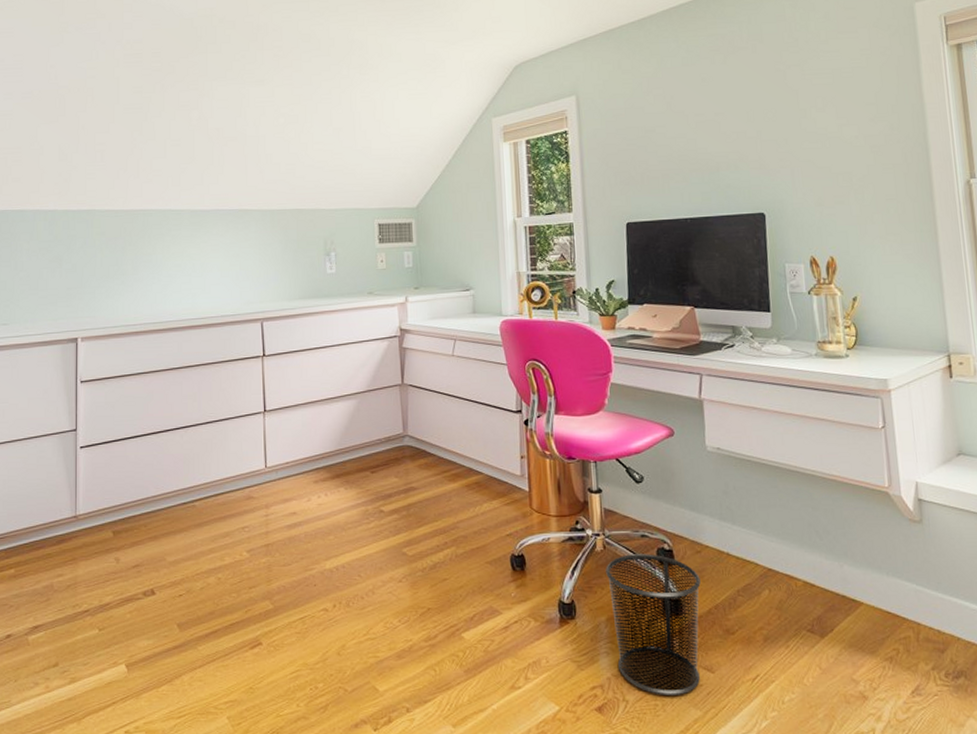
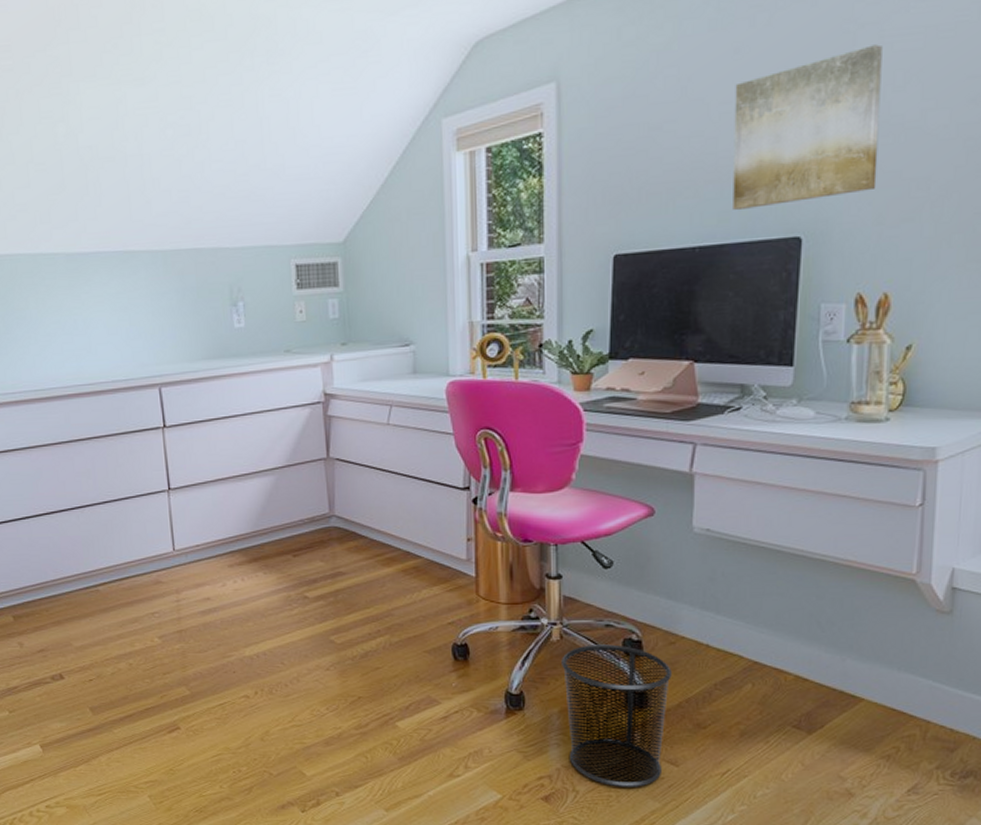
wall art: none [705,79,814,191] -> present [733,44,882,210]

